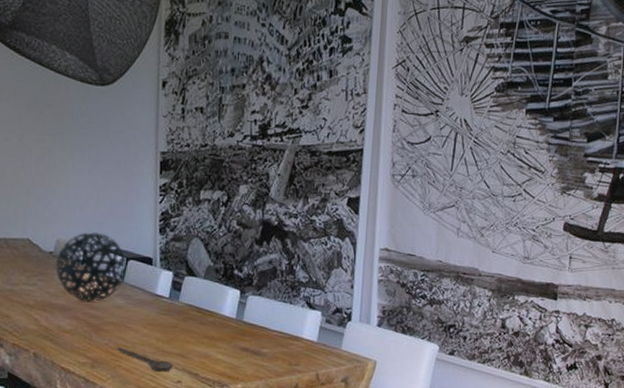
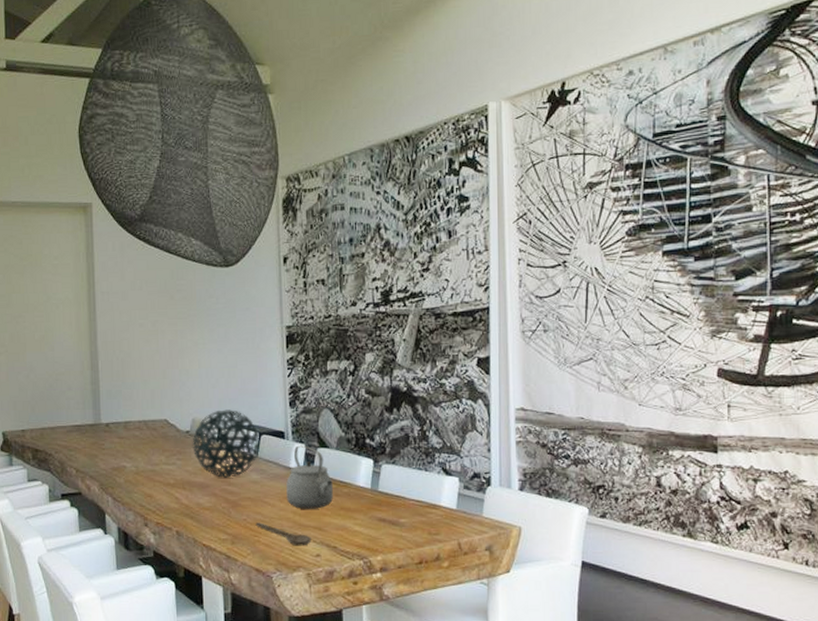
tea kettle: none [151,272,198,336] -> present [286,445,333,509]

